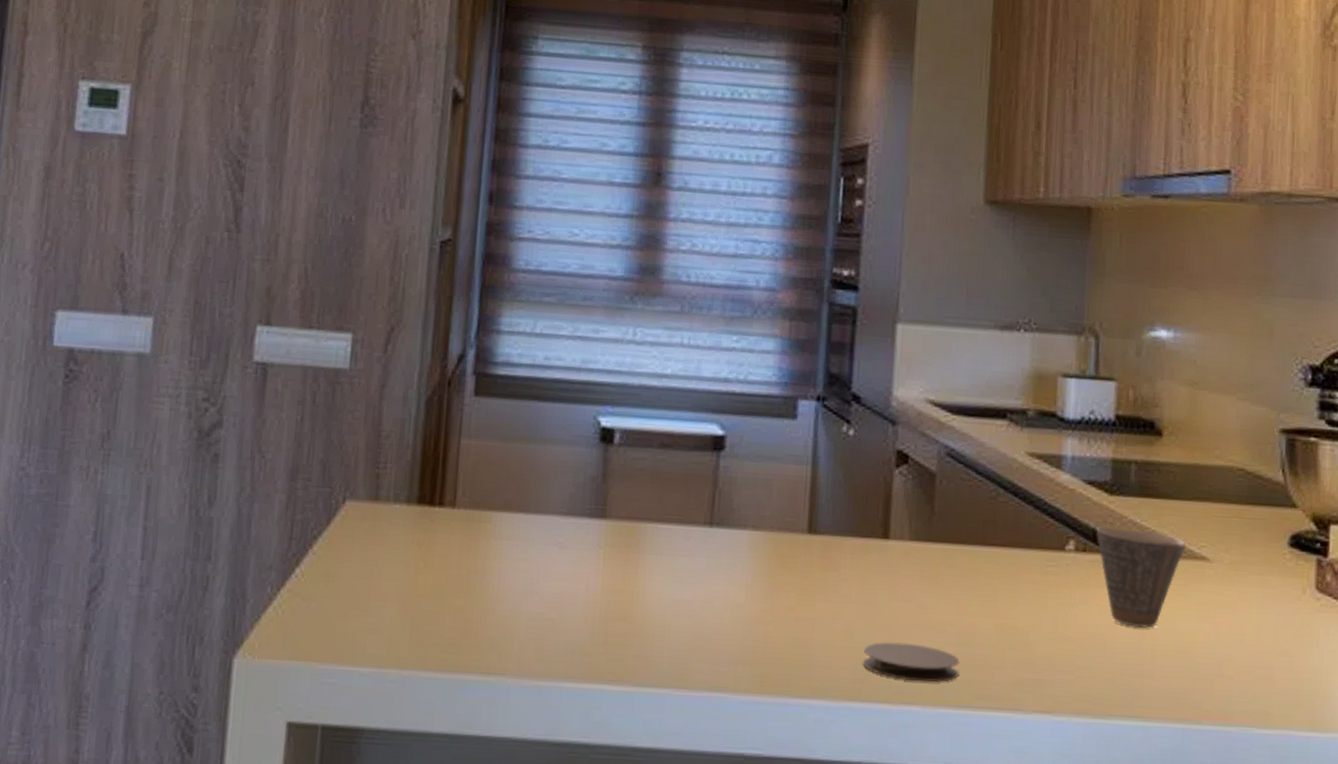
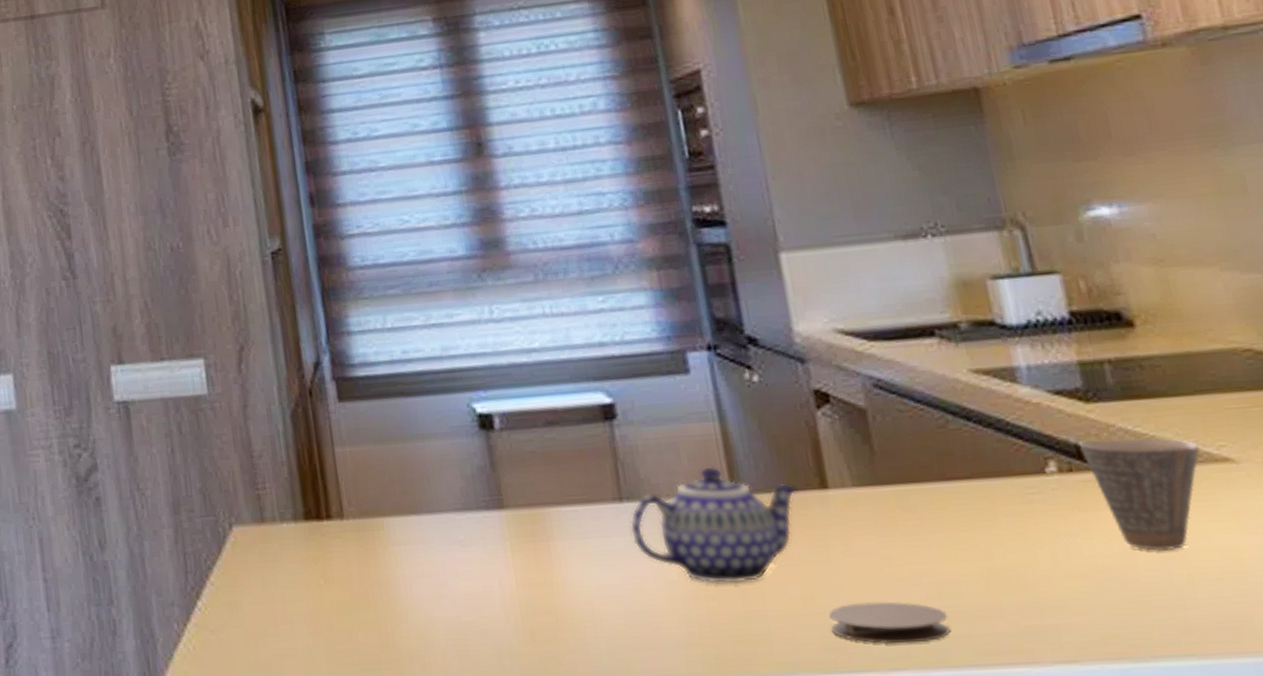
teapot: none [713,505,865,613] -> present [629,466,799,584]

